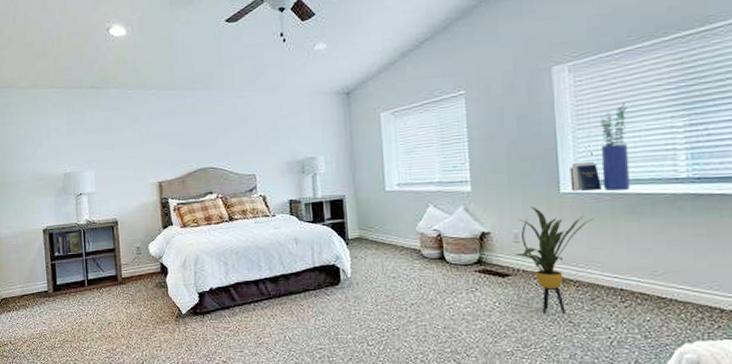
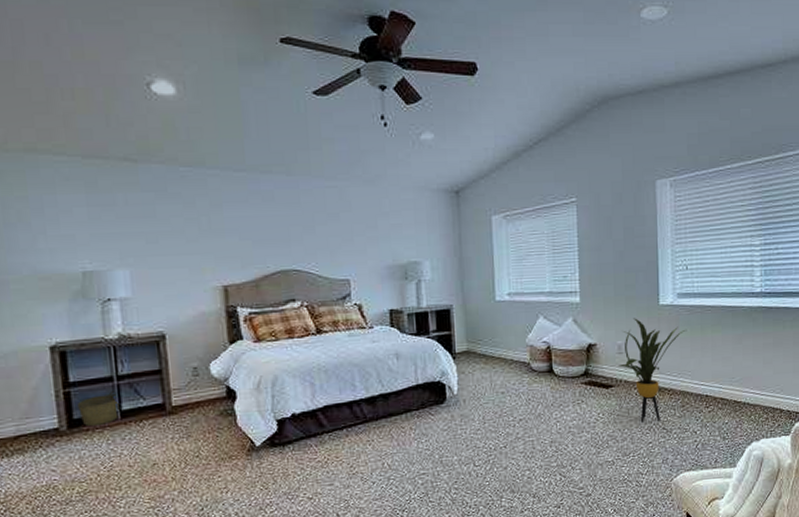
books: present [56,232,81,255] -> none [71,349,111,380]
basket: none [59,264,87,291] -> present [76,391,120,427]
books: present [569,161,603,192] -> none [668,274,695,304]
vase: present [599,102,631,192] -> none [694,220,717,304]

